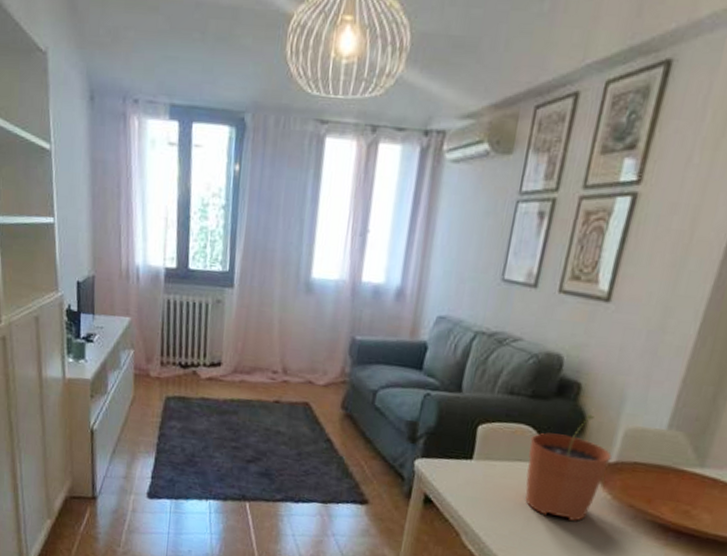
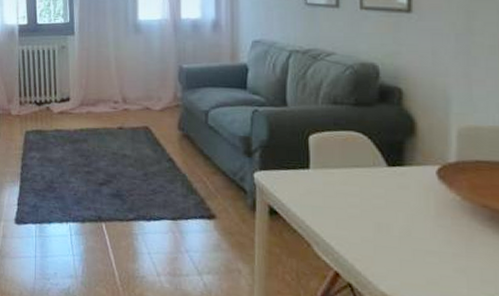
plant pot: present [525,414,612,521] -> none [363,117,450,225]

